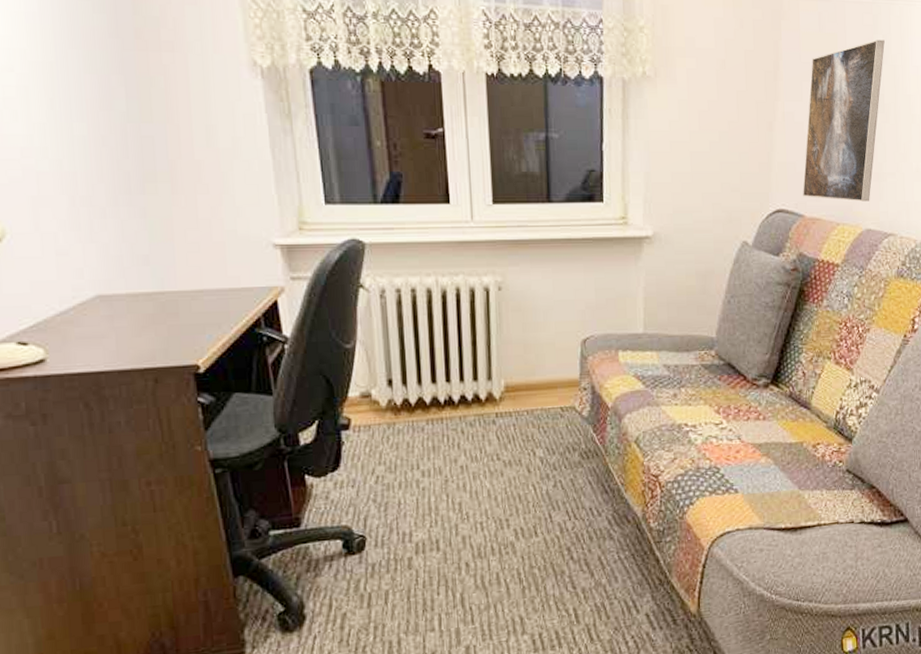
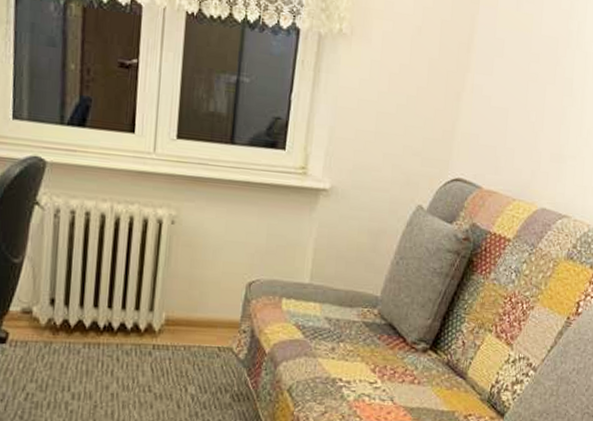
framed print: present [803,39,885,202] -> none [483,25,580,181]

